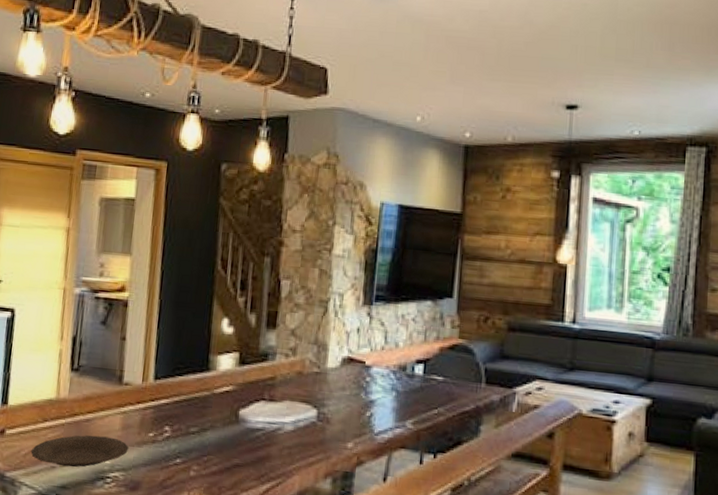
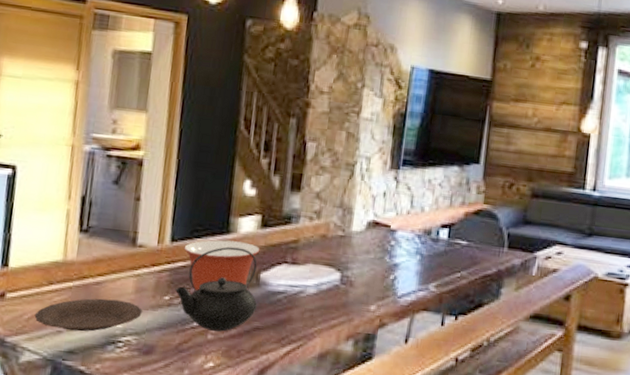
teapot: none [158,384,237,469] -> present [175,246,257,332]
mixing bowl: none [166,377,239,427] -> present [184,240,260,290]

